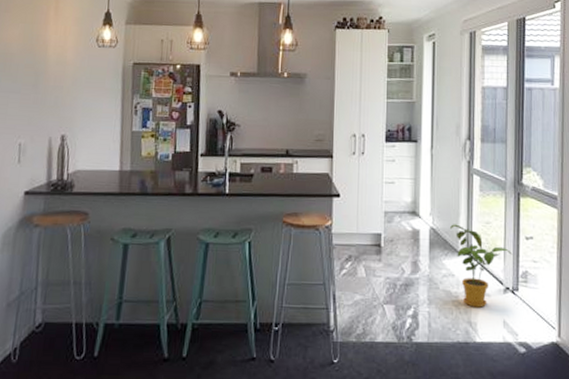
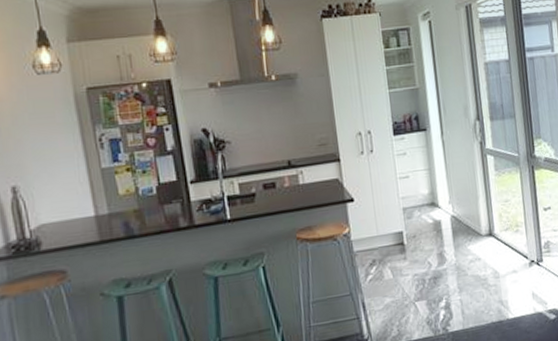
house plant: present [450,224,513,308] -> none [471,208,534,286]

